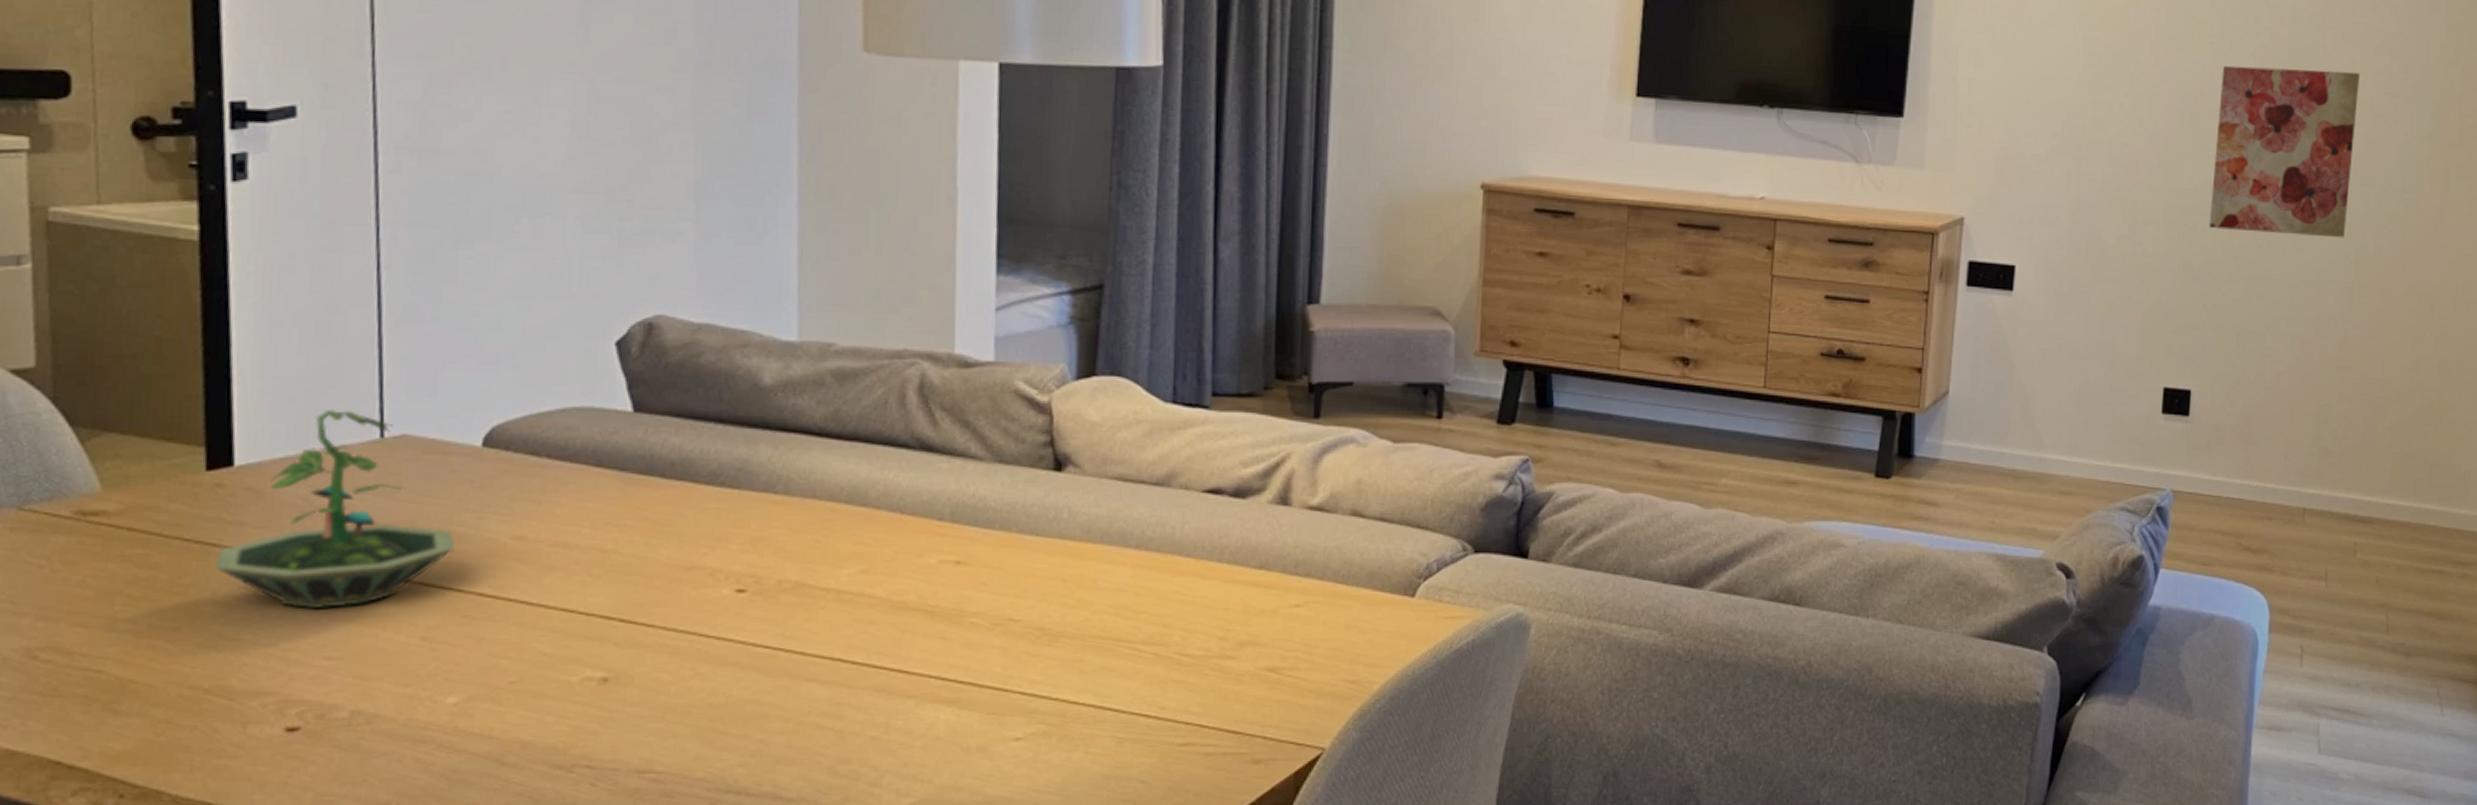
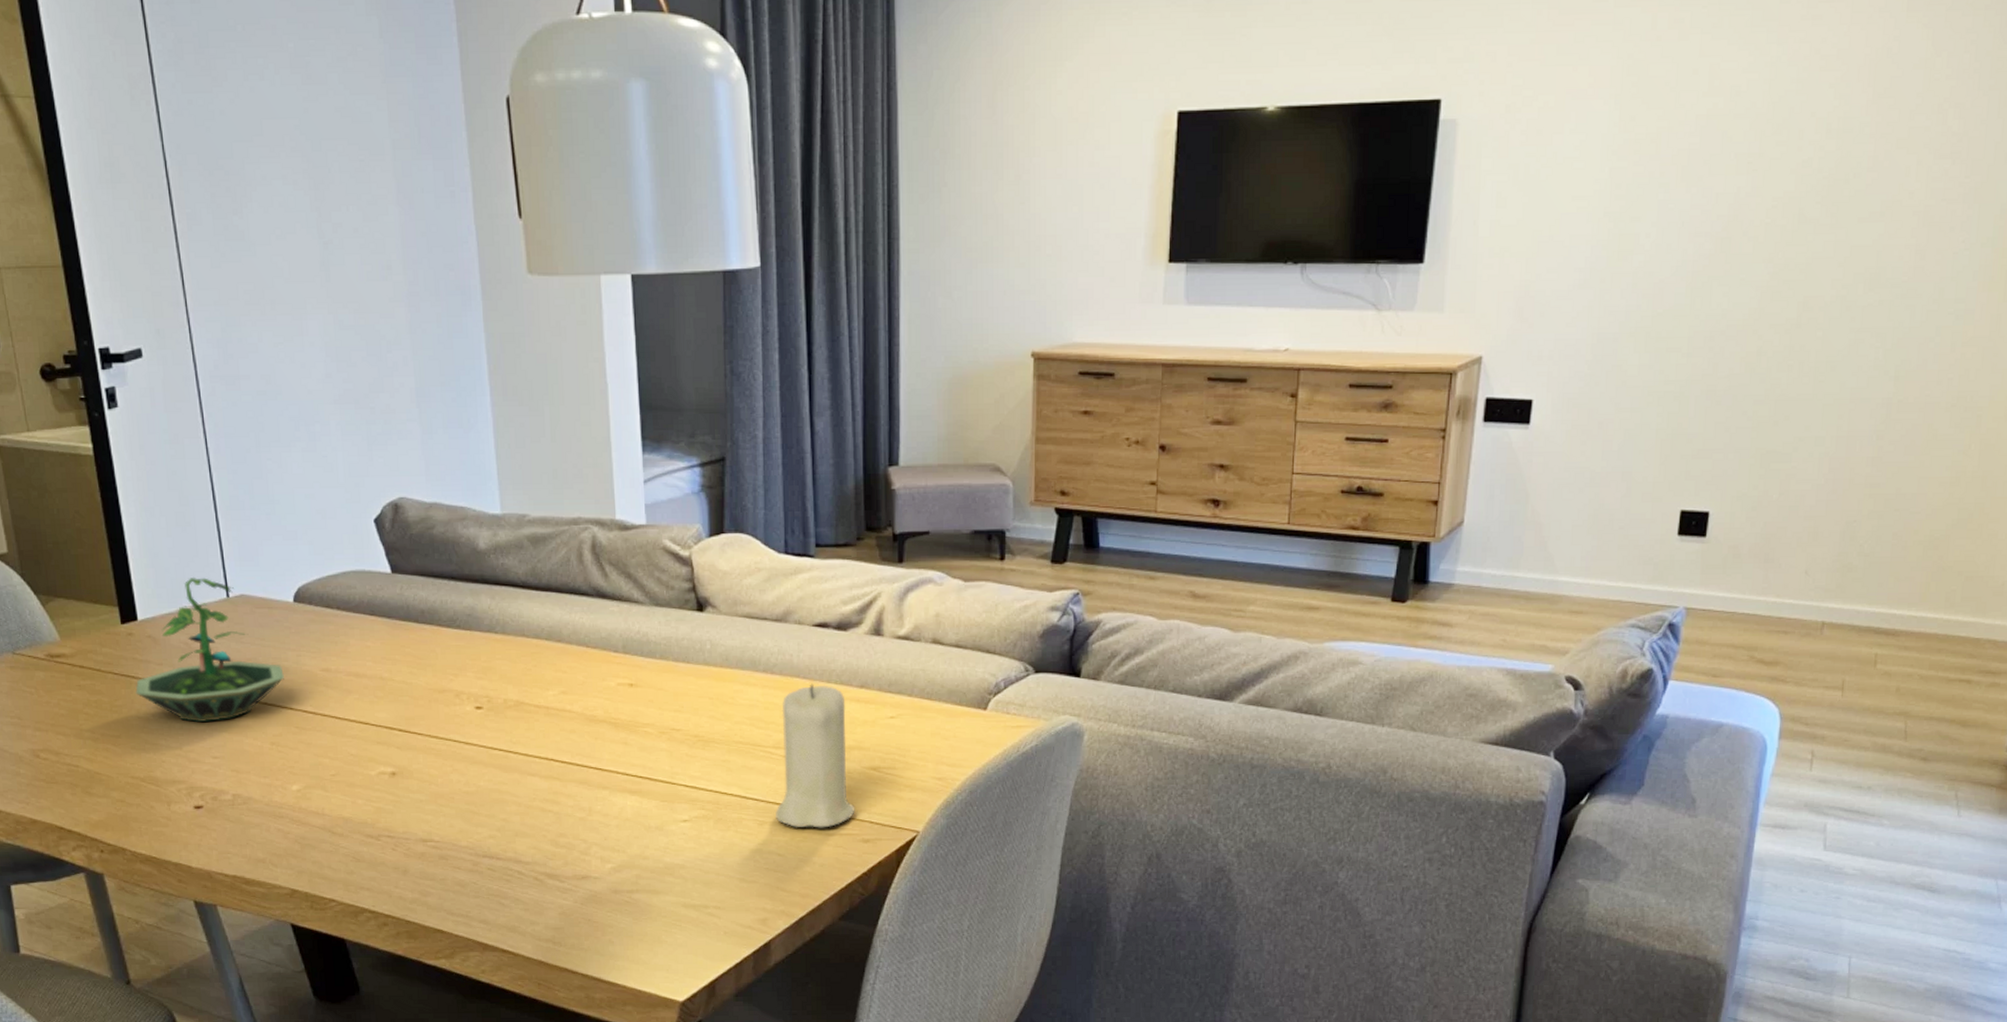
candle: none [1140,563,1245,746] -> present [776,683,855,828]
wall art: present [2209,65,2361,238] -> none [1736,180,1915,354]

